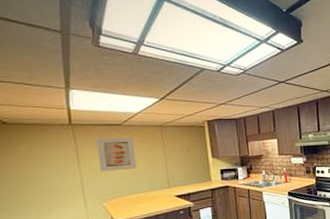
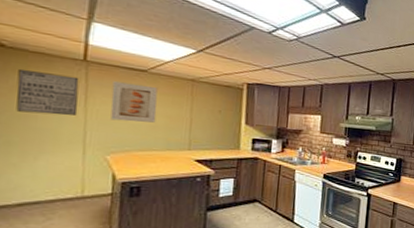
wall art: none [21,139,74,177] -> present [16,68,80,116]

